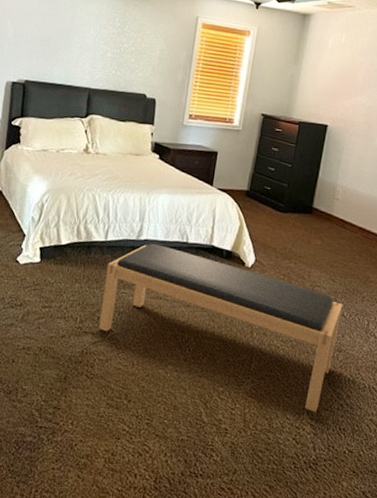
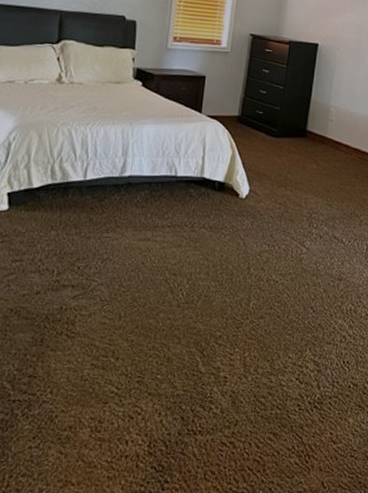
bench: present [99,243,342,413] -> none [80,179,341,348]

